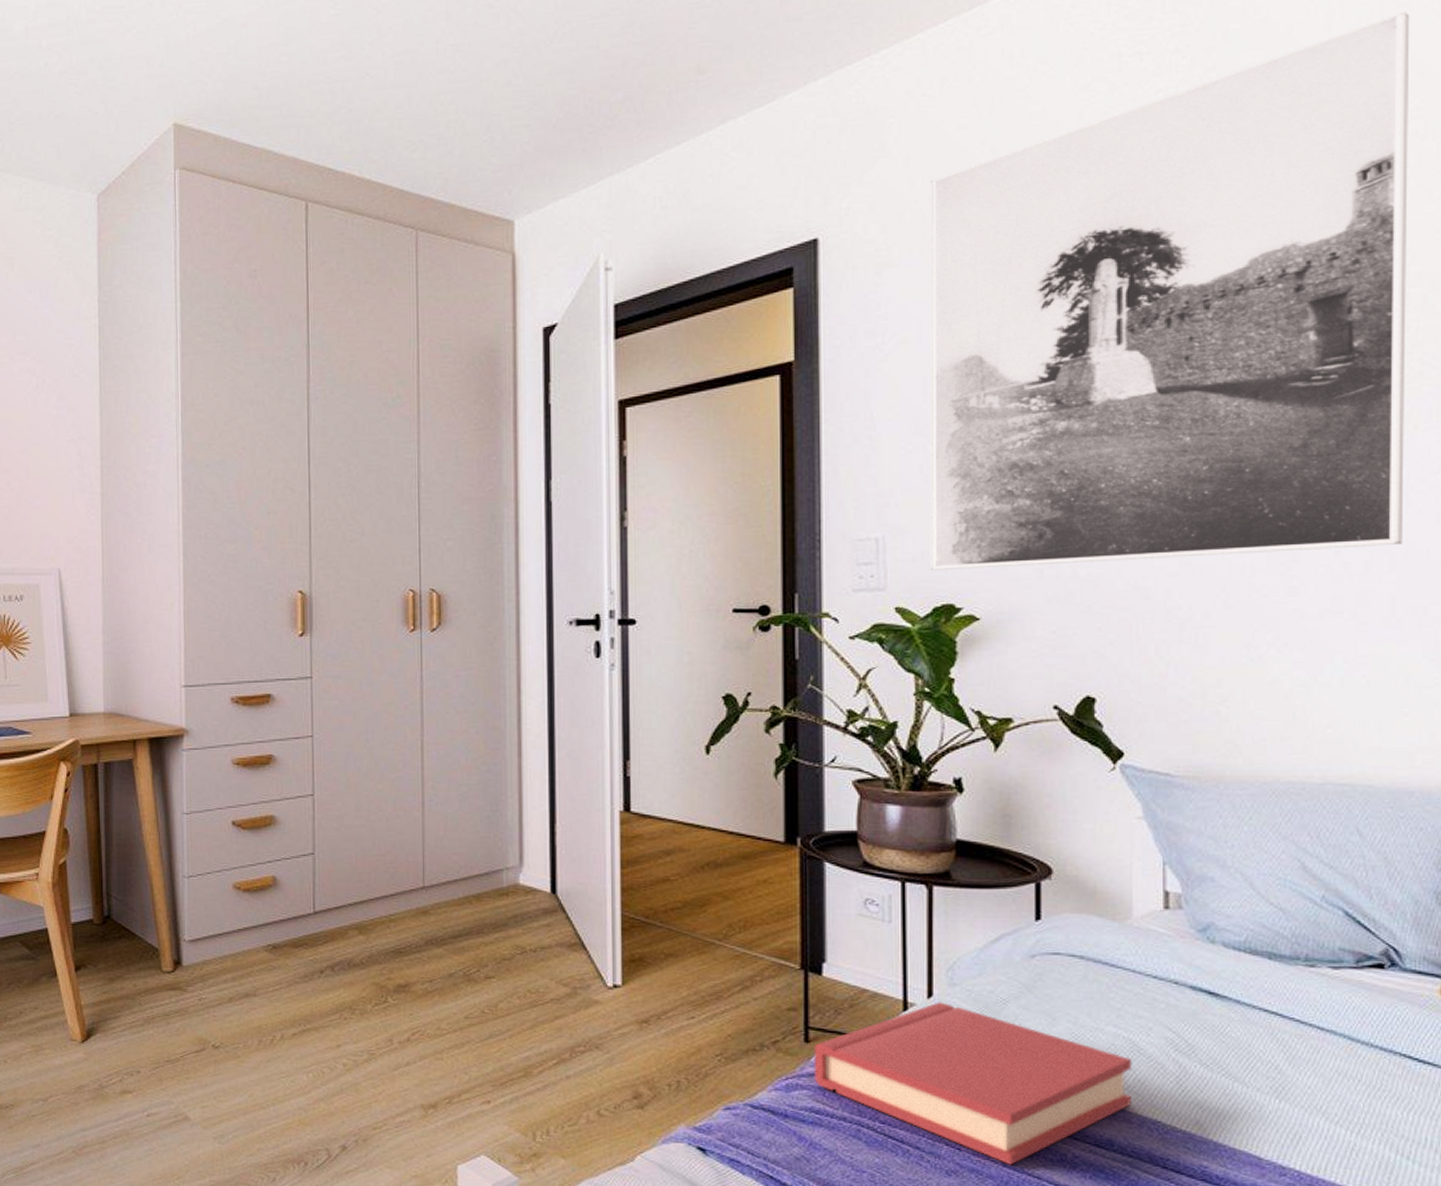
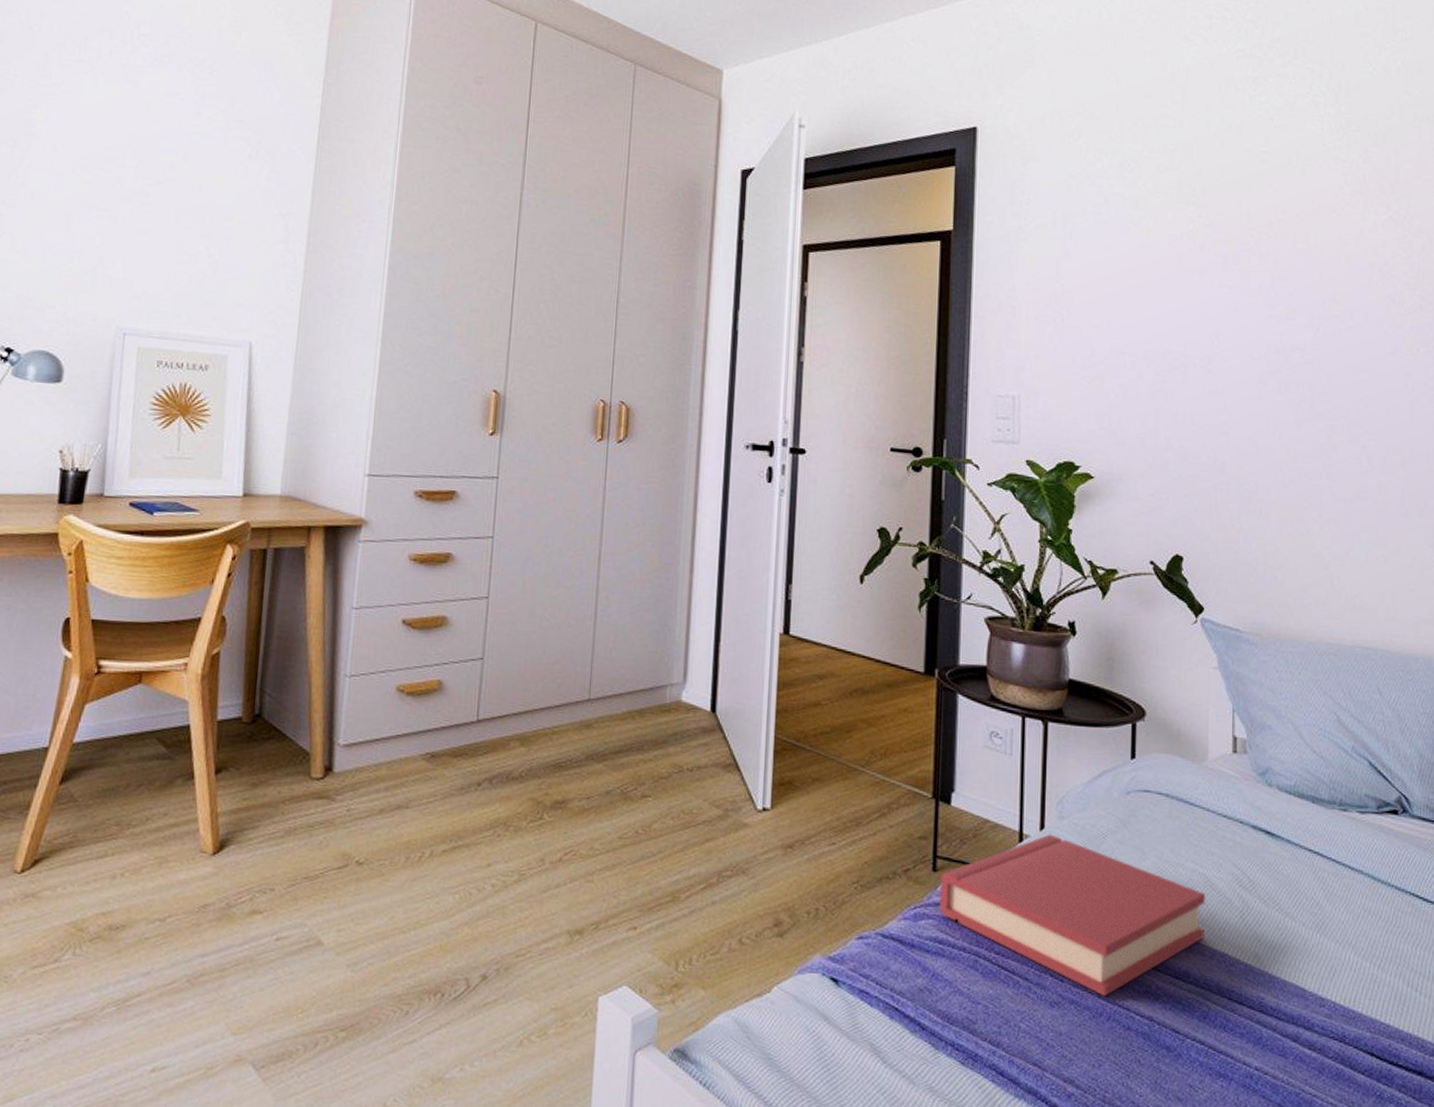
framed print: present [929,11,1410,570] -> none [1056,21,1412,446]

